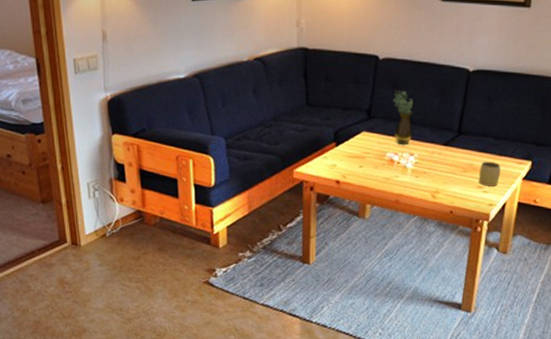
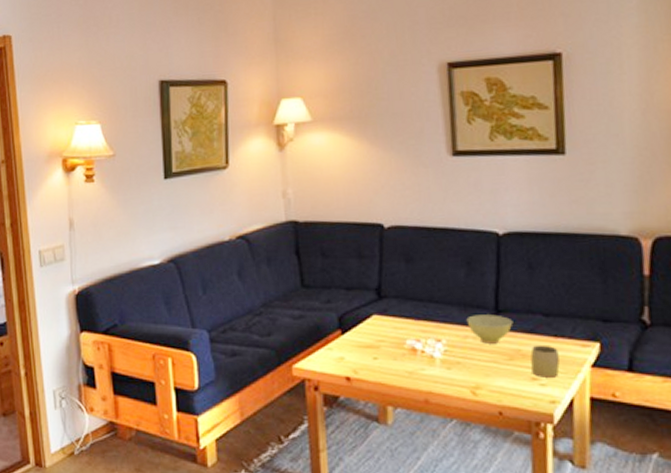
vase: present [393,88,414,144] -> none [406,261,438,328]
bowl: none [435,135,471,159] -> present [466,314,513,344]

